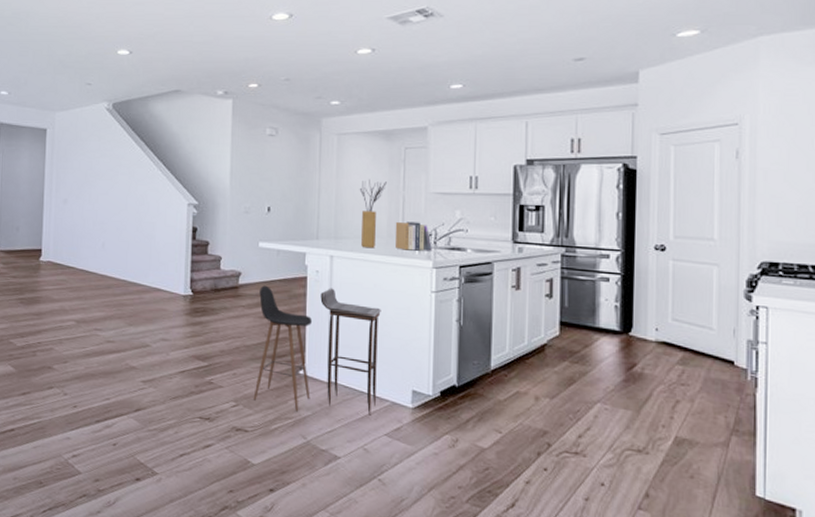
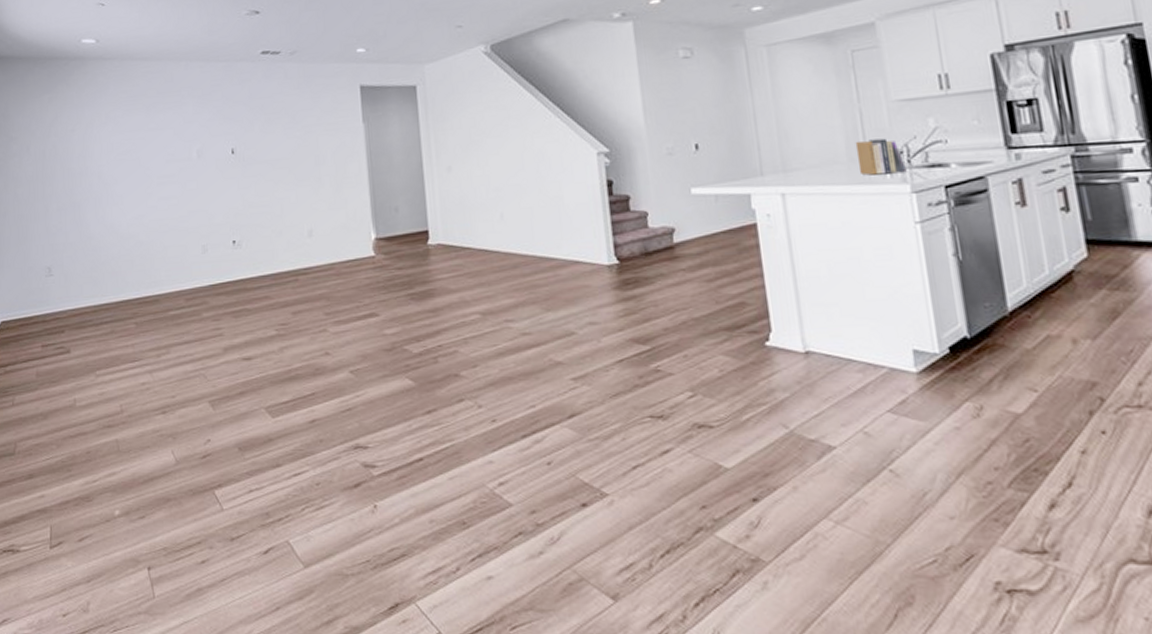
bar stool: present [253,285,313,412] -> none [700,240,785,395]
bar stool: present [320,288,381,416] -> none [777,233,870,389]
vase: present [359,178,387,249] -> none [803,93,837,179]

